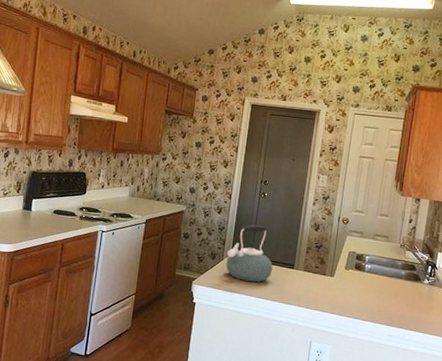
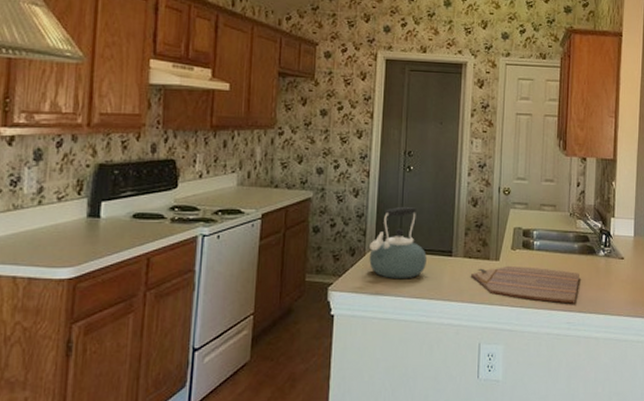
cutting board: none [308,281,404,321] -> present [471,265,579,304]

